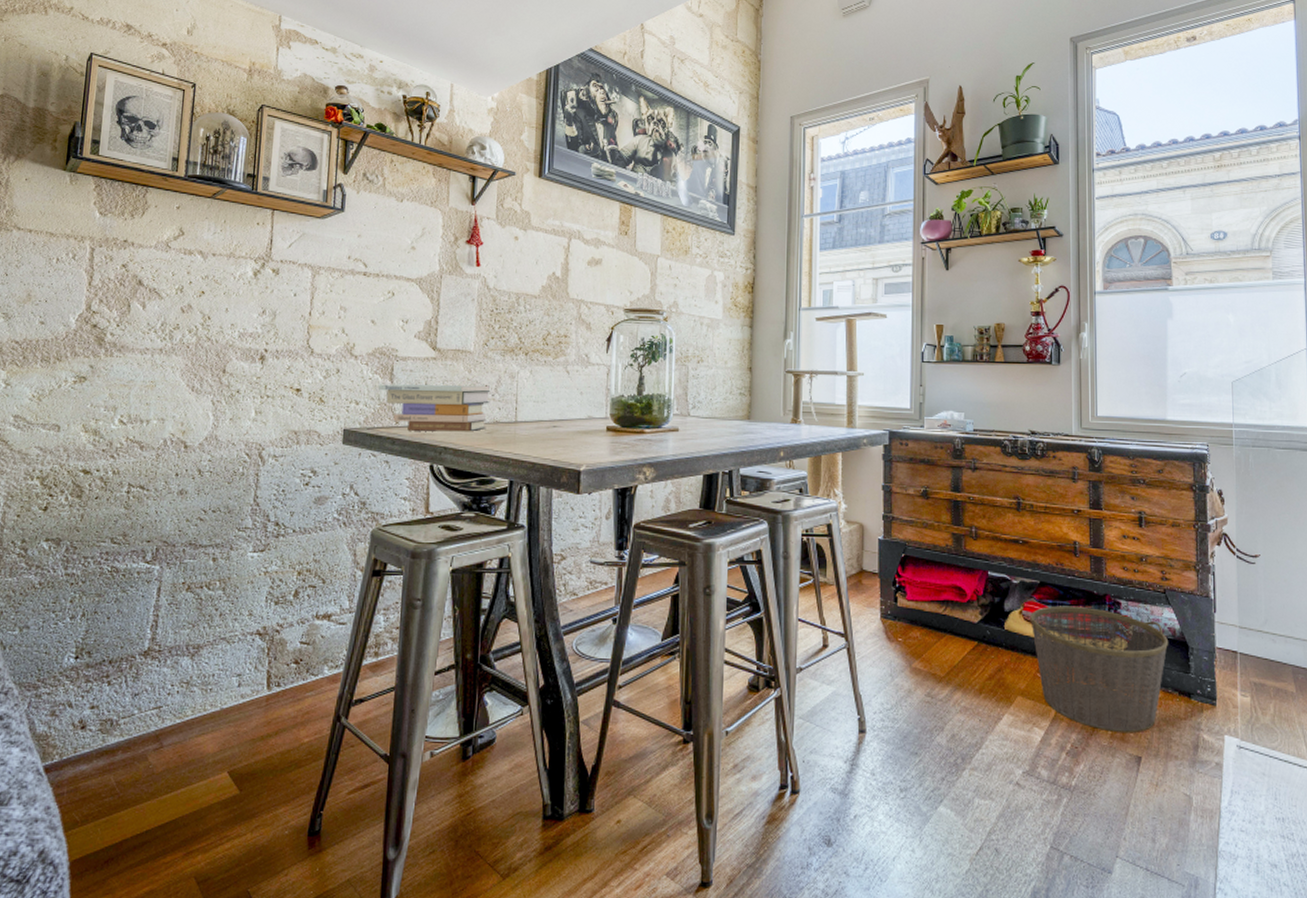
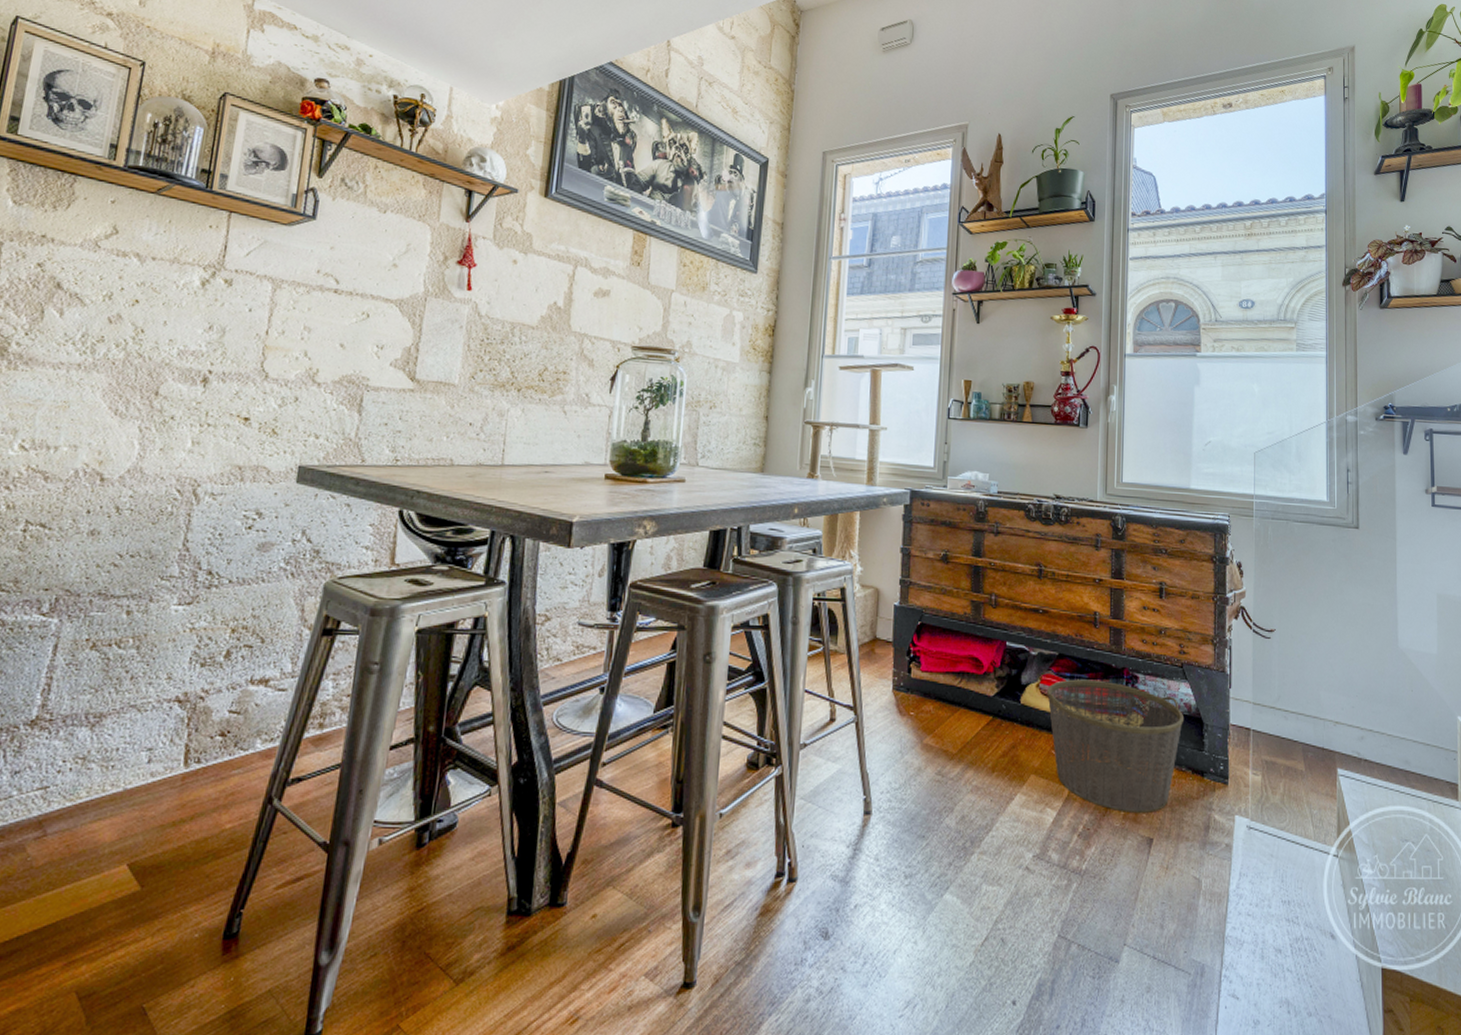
books: present [379,384,491,432] -> none [344,416,475,475]

